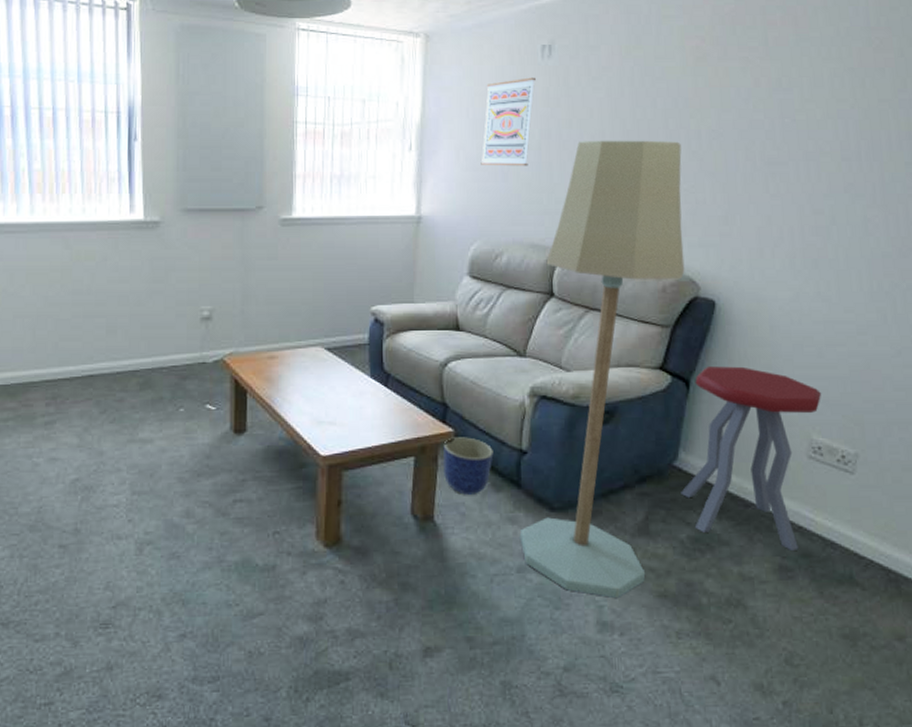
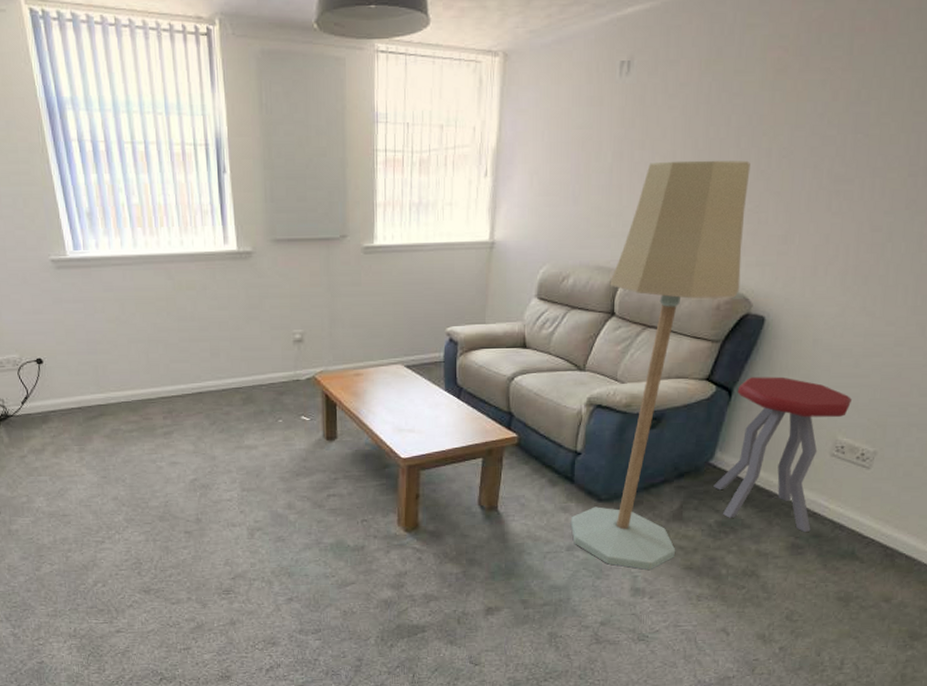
planter: present [443,437,494,495] -> none [508,441,552,489]
wall art: present [481,77,536,167] -> none [553,97,612,190]

